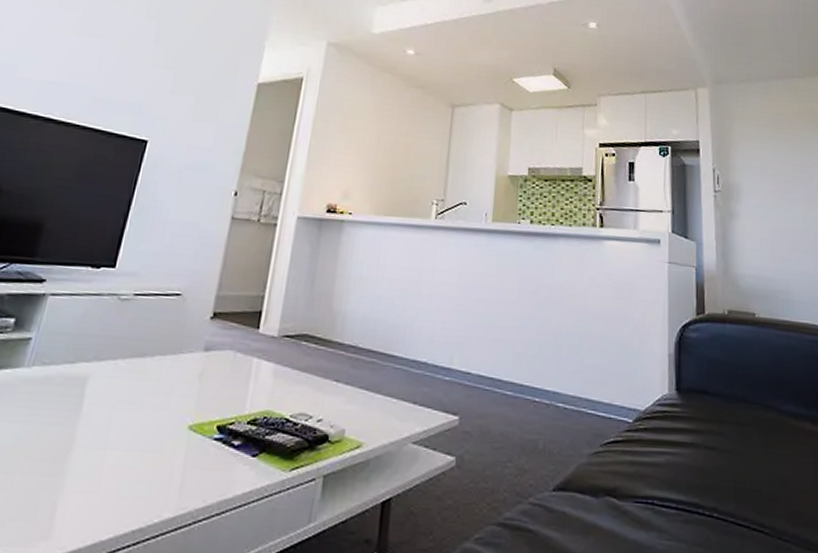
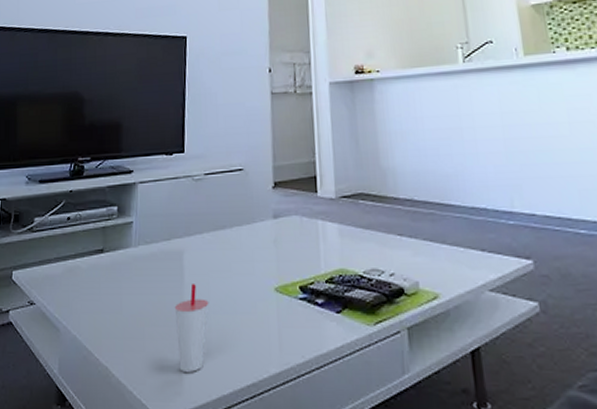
cup: none [52,415,107,514] -> present [174,284,209,372]

